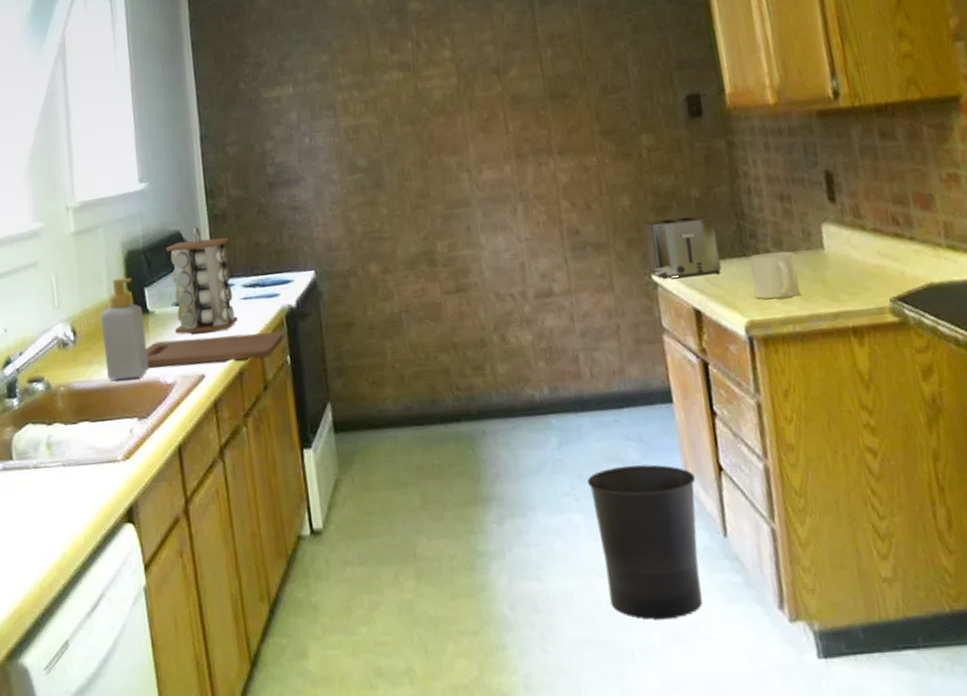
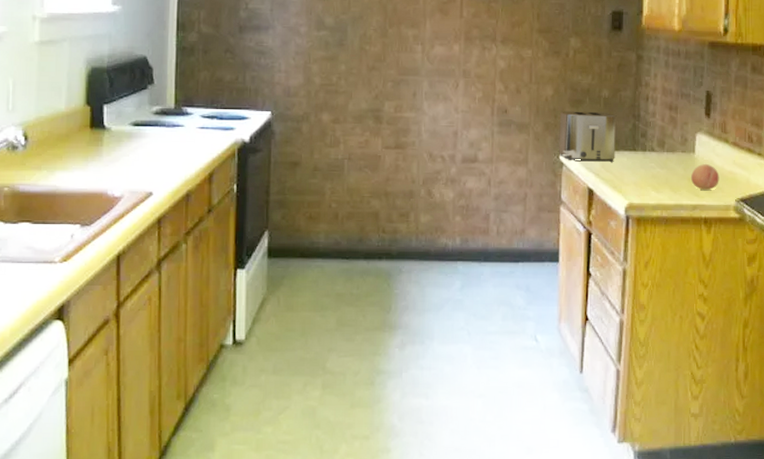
soap bottle: present [101,277,149,381] -> none [54,92,100,188]
cutting board: present [146,331,284,368] -> none [97,156,234,184]
spice rack: present [166,226,238,334] -> none [128,55,194,155]
waste bin: present [586,464,703,620] -> none [479,310,566,435]
mug: present [749,251,800,300] -> none [637,150,672,188]
fruit: none [823,259,864,293] -> present [690,163,719,190]

